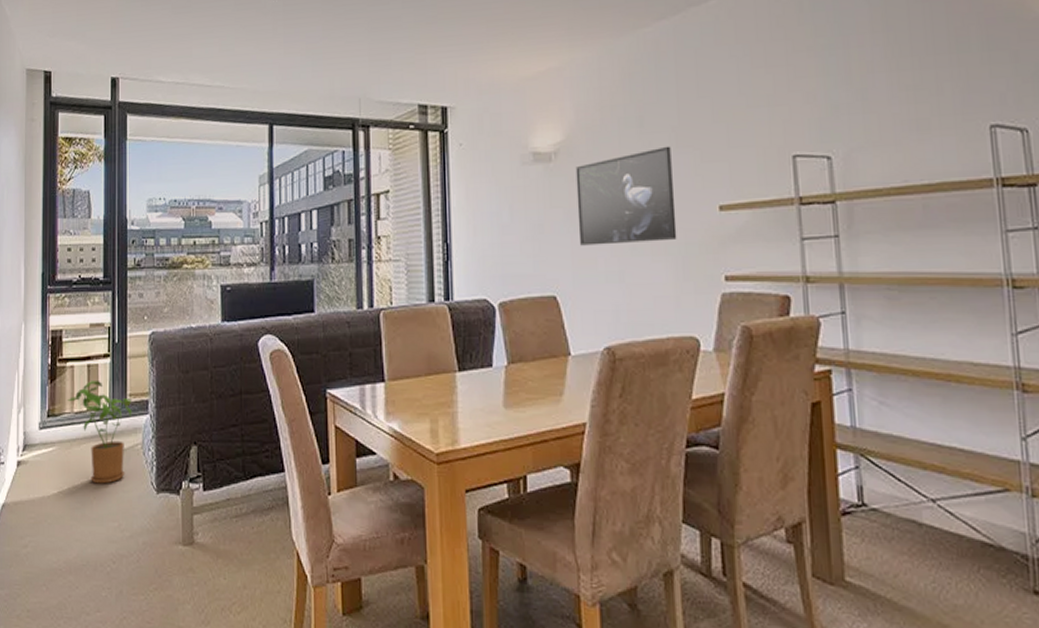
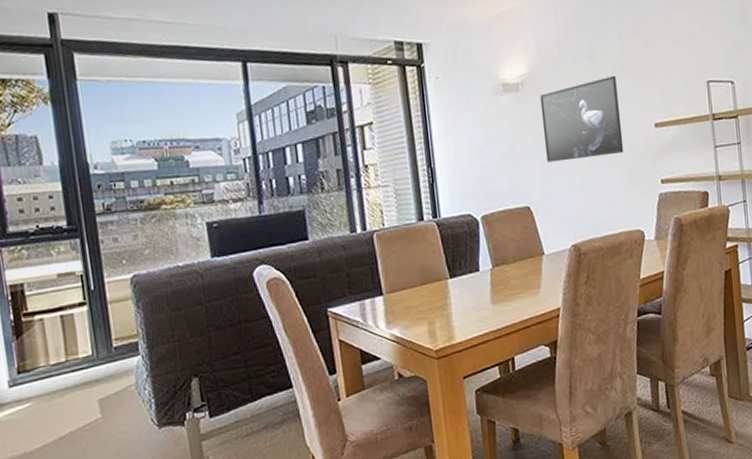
house plant: present [68,381,132,484] -> none [41,330,121,431]

